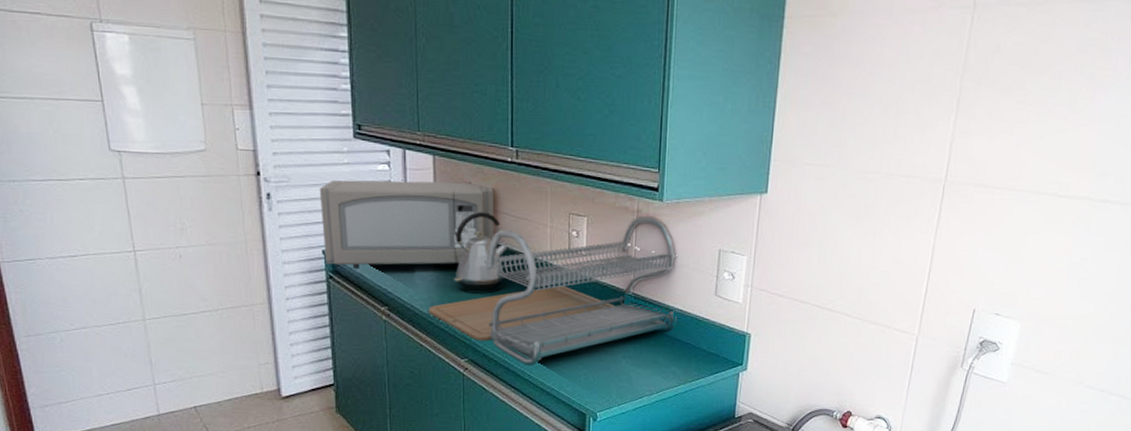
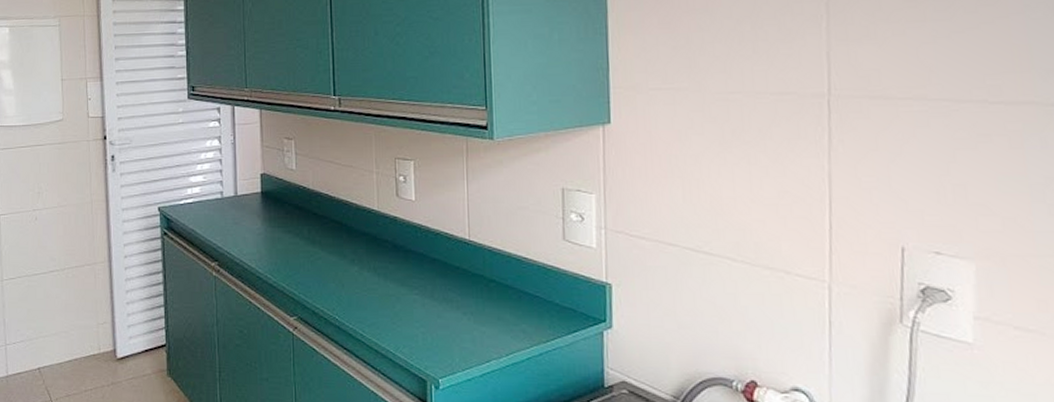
microwave: present [319,180,495,270] -> none [156,133,320,226]
chopping board: present [428,286,615,342] -> none [257,235,450,298]
kettle: present [453,212,509,294] -> none [280,162,335,246]
dish rack: present [484,216,679,366] -> none [311,157,521,324]

